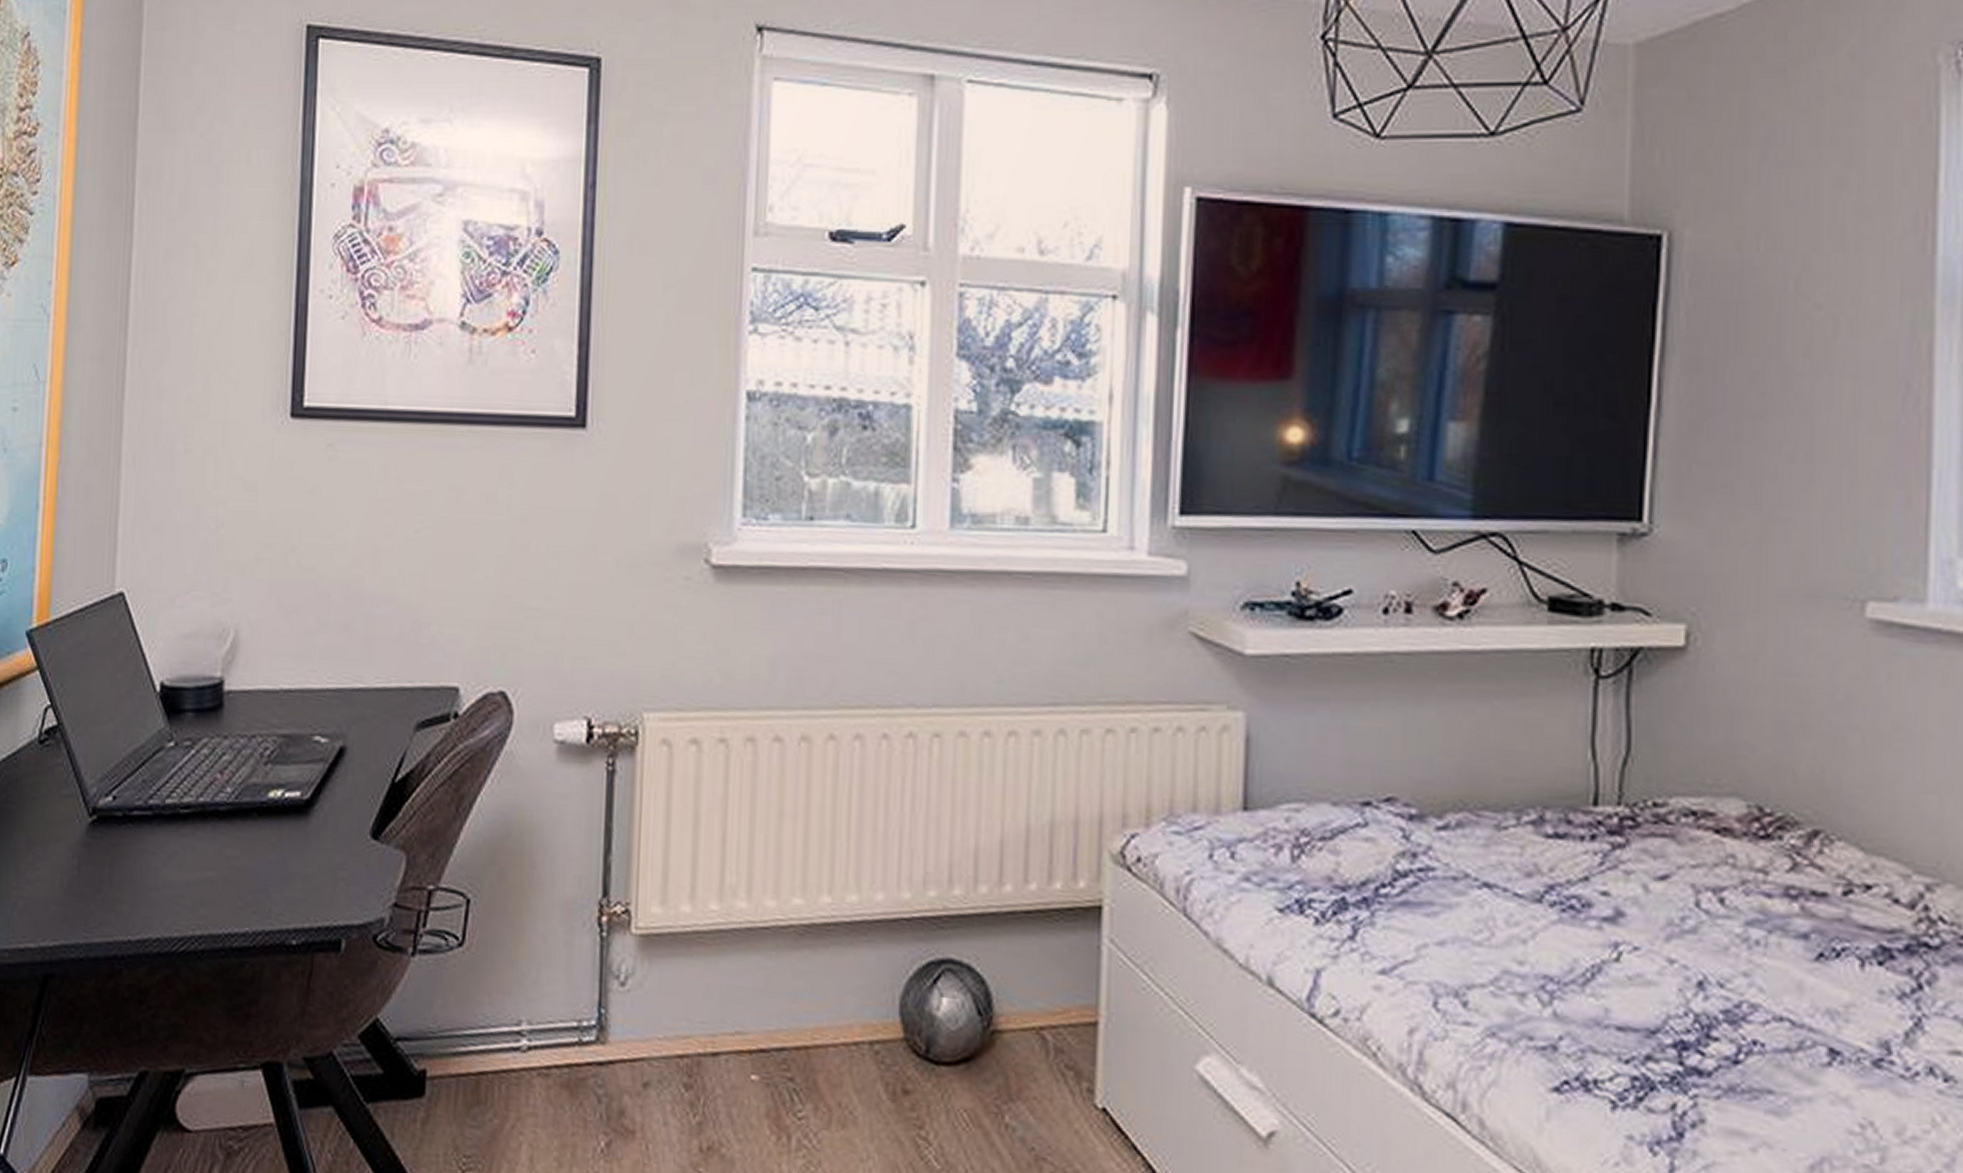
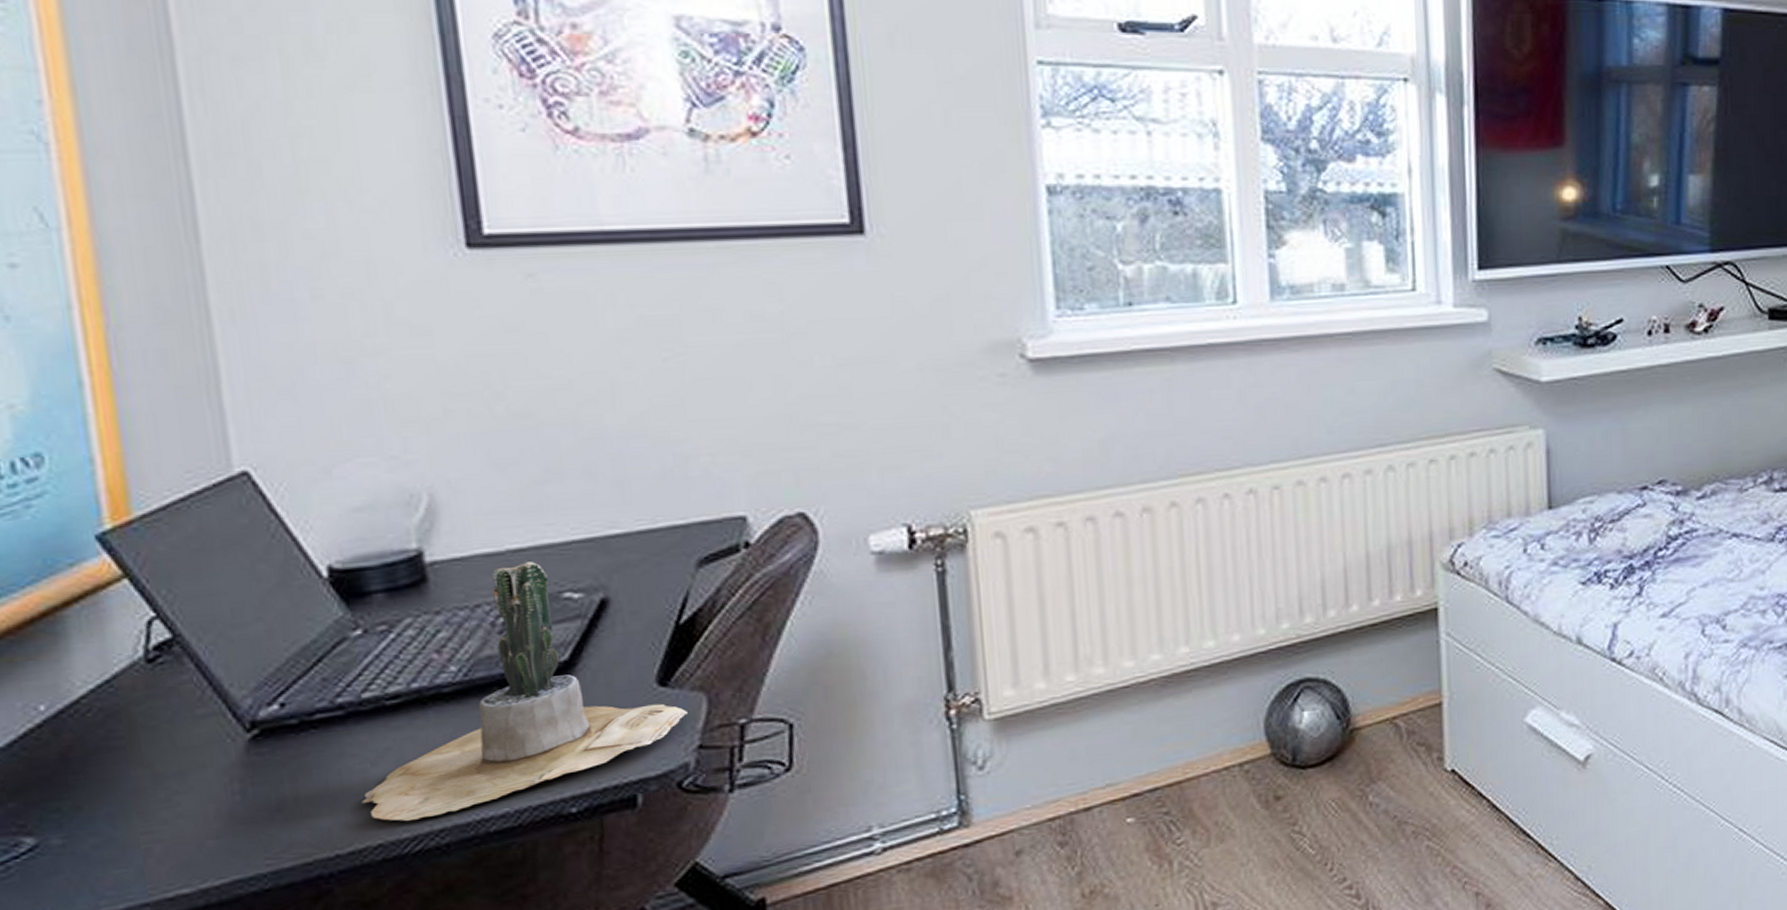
potted cactus: none [151,702,390,923] -> present [361,562,688,821]

